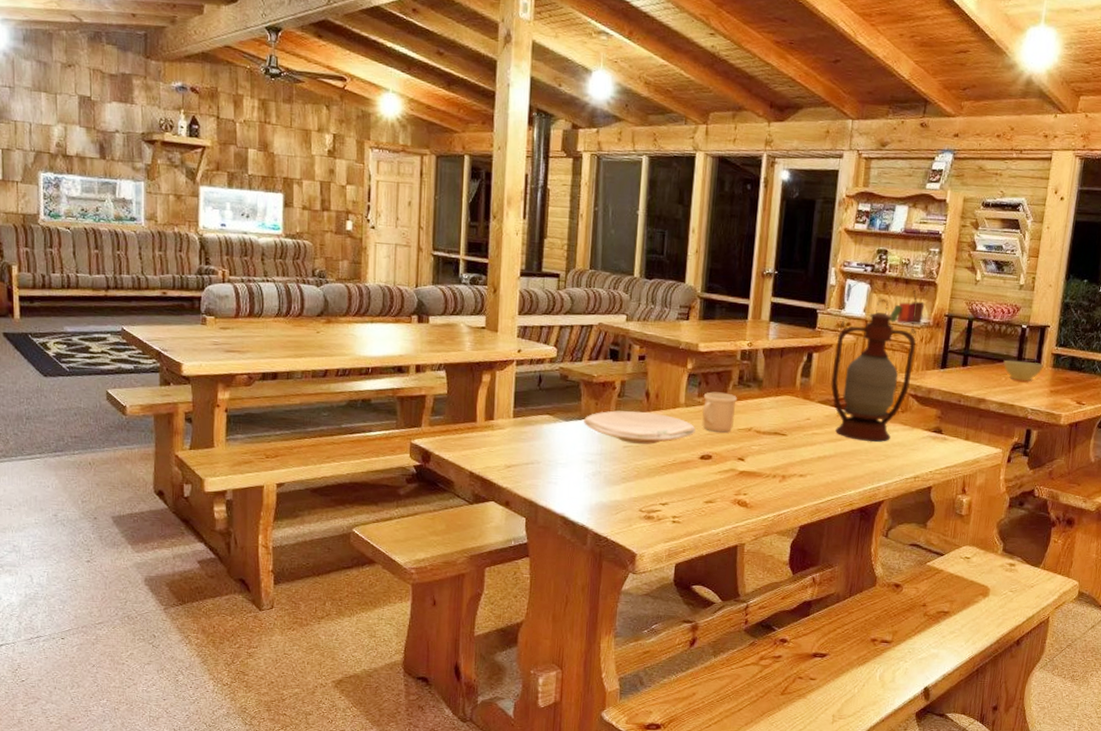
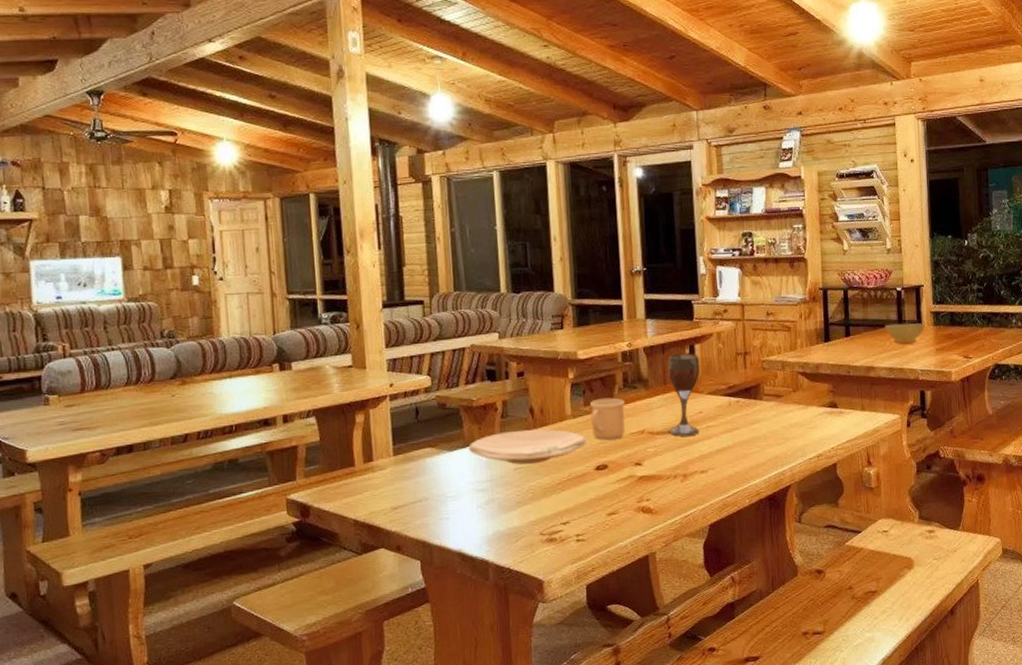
cup: none [775,359,816,440] -> present [668,353,700,437]
lantern: present [831,273,917,442] -> none [716,254,797,427]
books: present [889,302,924,325] -> none [765,279,798,303]

